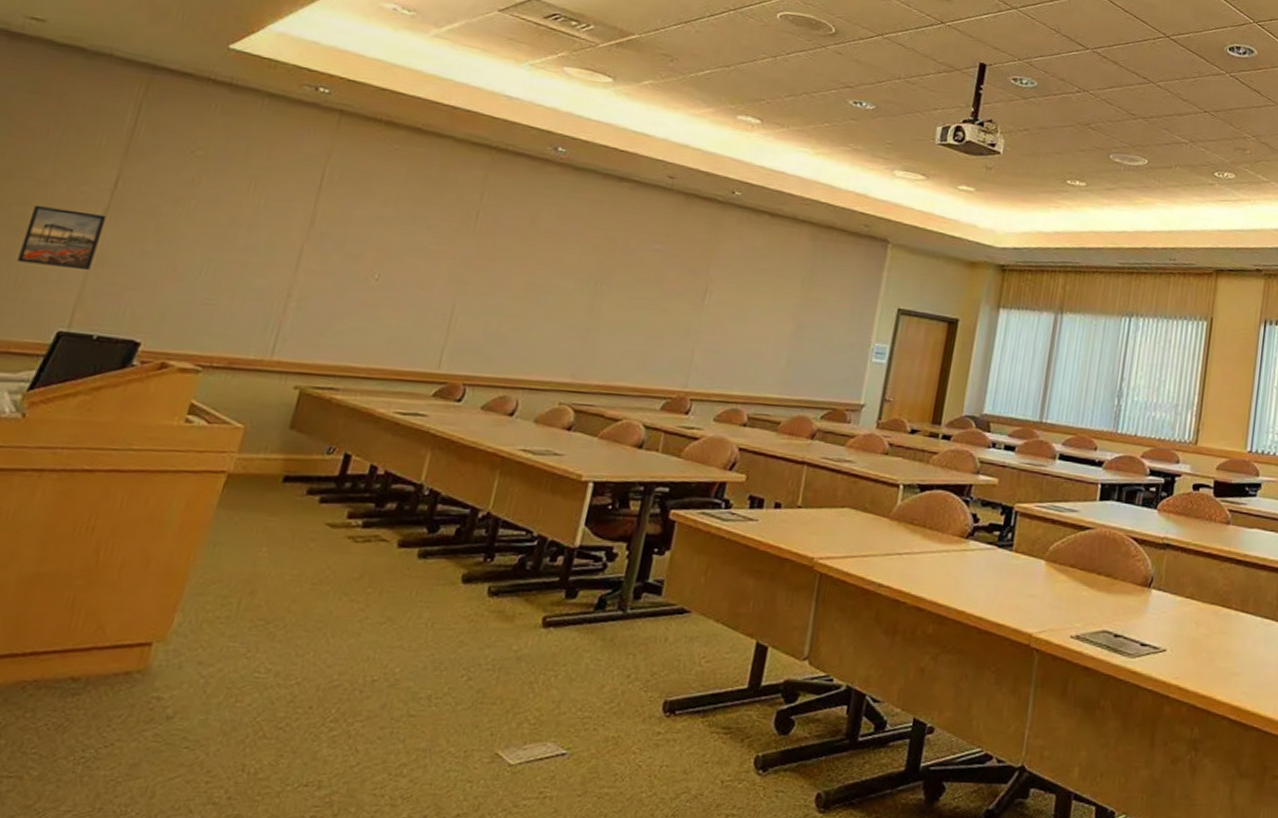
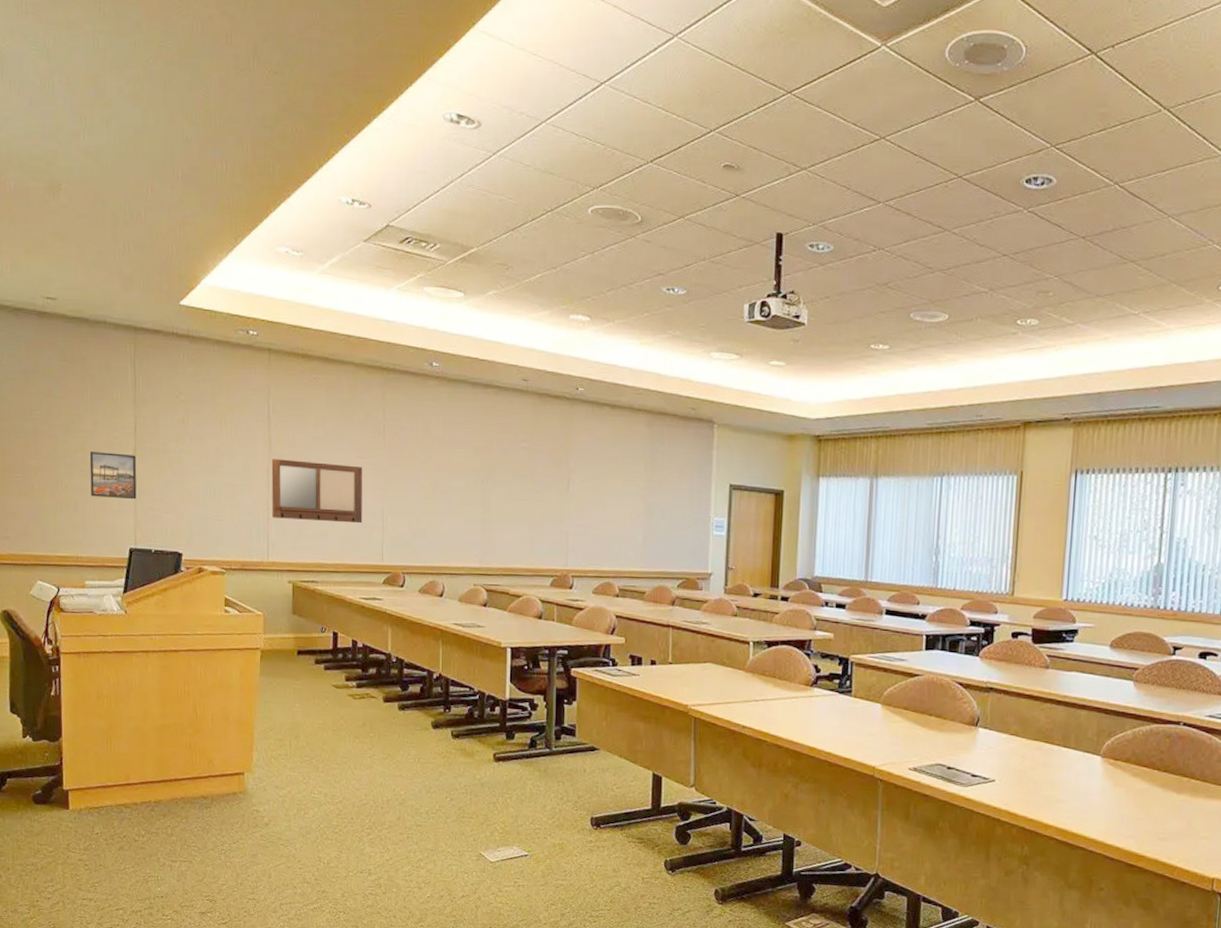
writing board: none [292,236,438,322] -> present [271,459,363,524]

